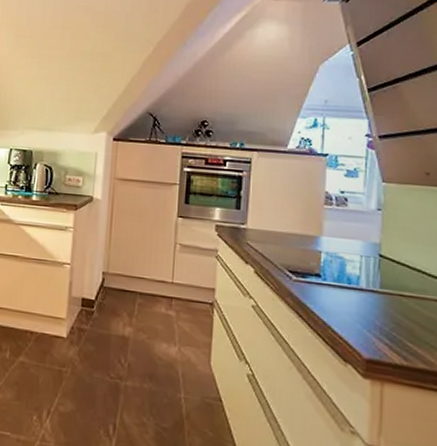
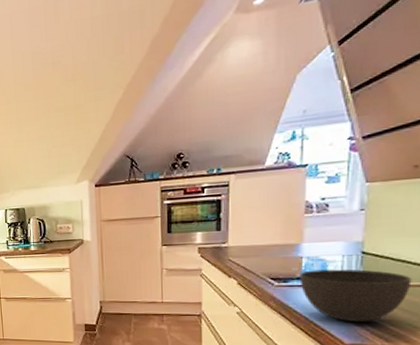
bowl: none [318,267,427,335] -> present [299,269,412,323]

